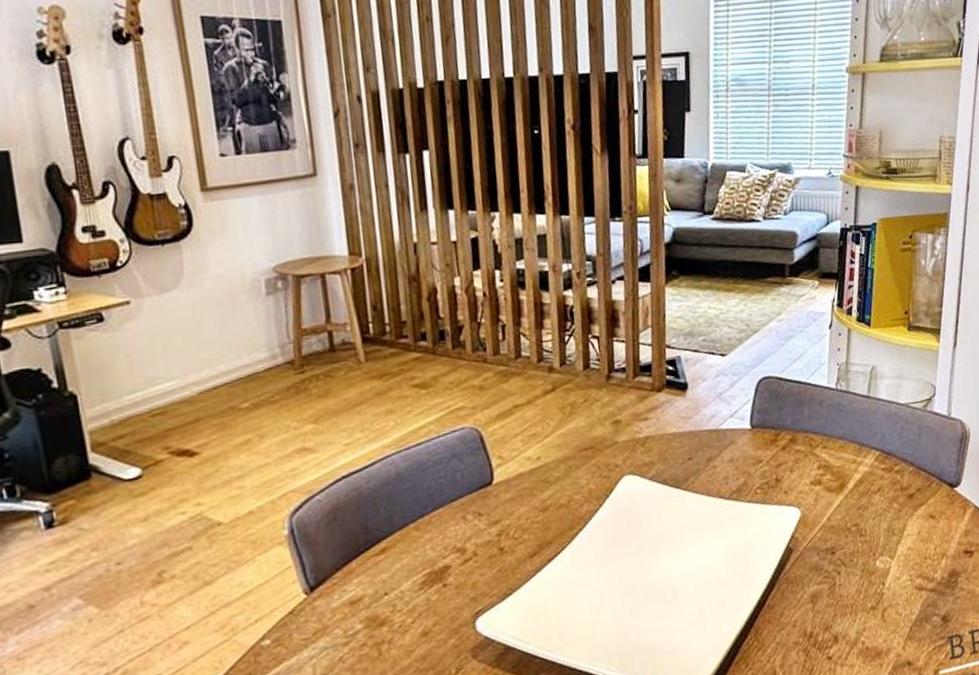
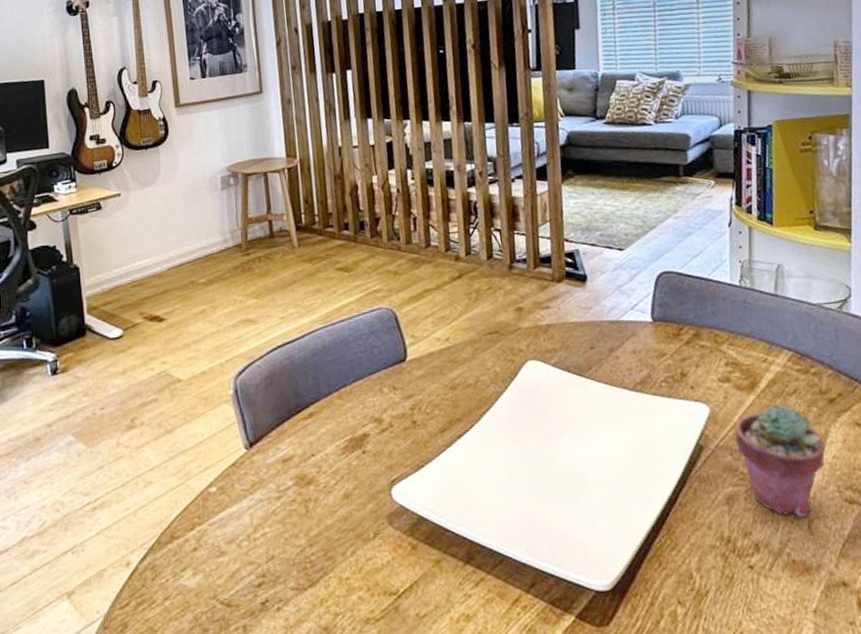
potted succulent: none [822,502,902,608] -> present [734,404,826,518]

